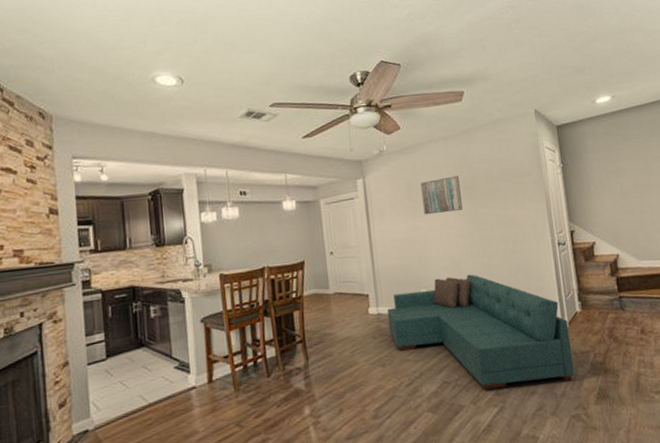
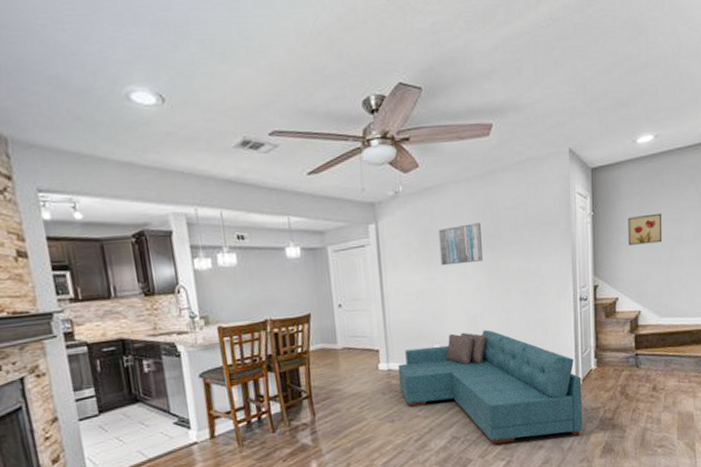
wall art: none [596,163,631,193] -> present [628,213,662,246]

